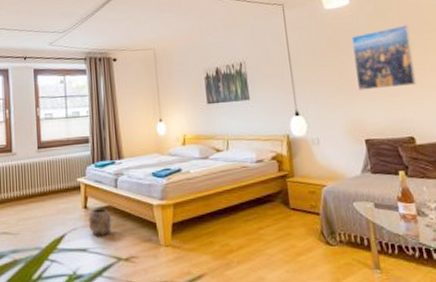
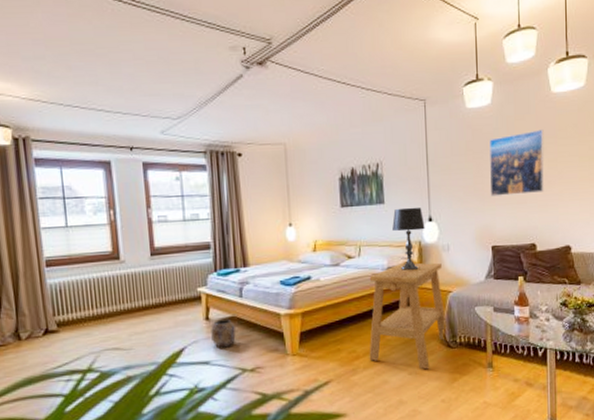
side table: none [238,156,324,268] -> present [369,262,447,370]
table lamp: none [258,102,293,165] -> present [392,207,425,271]

